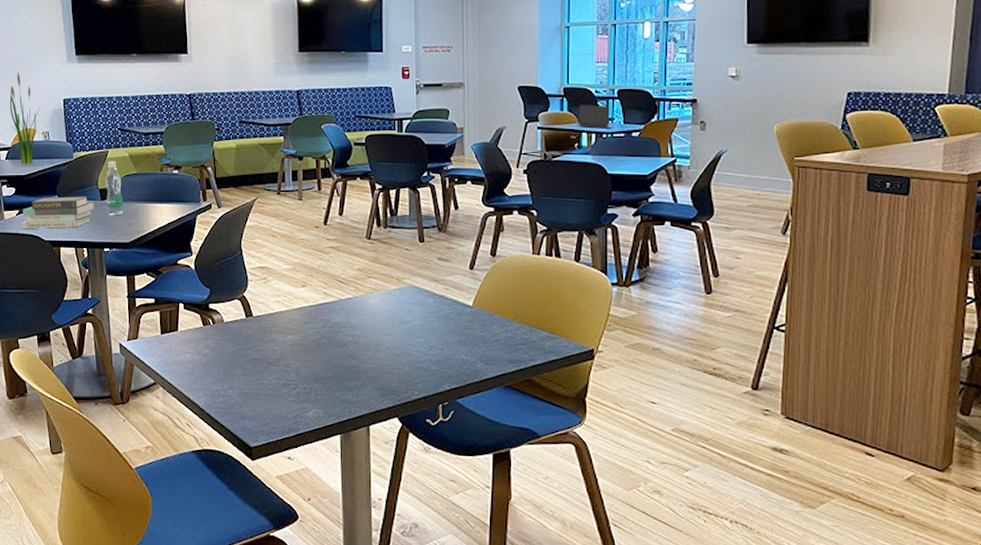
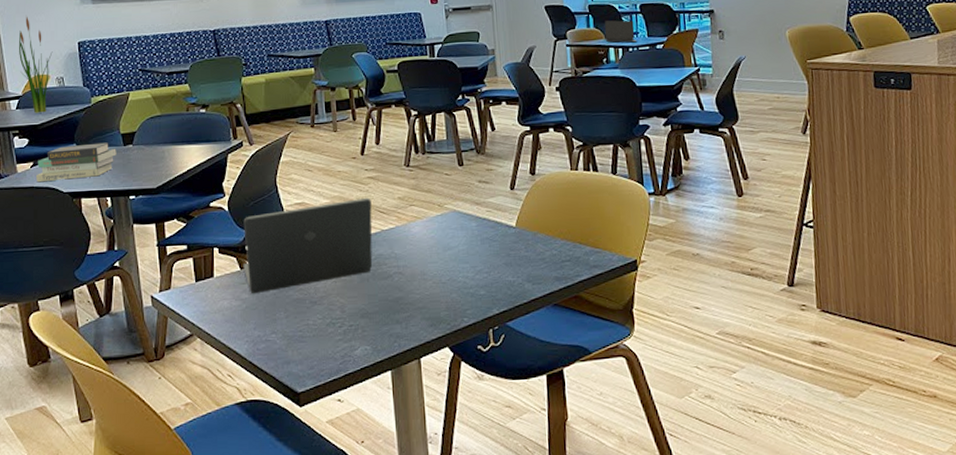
bottle: present [105,161,124,216] -> none [127,103,149,162]
laptop: none [206,266,331,350] -> present [243,197,373,293]

